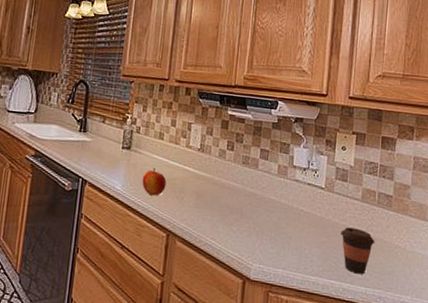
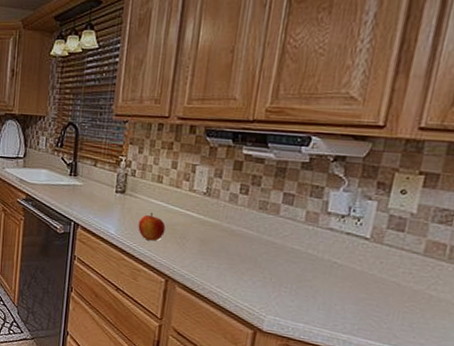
coffee cup: present [340,227,375,275] -> none [387,284,438,338]

